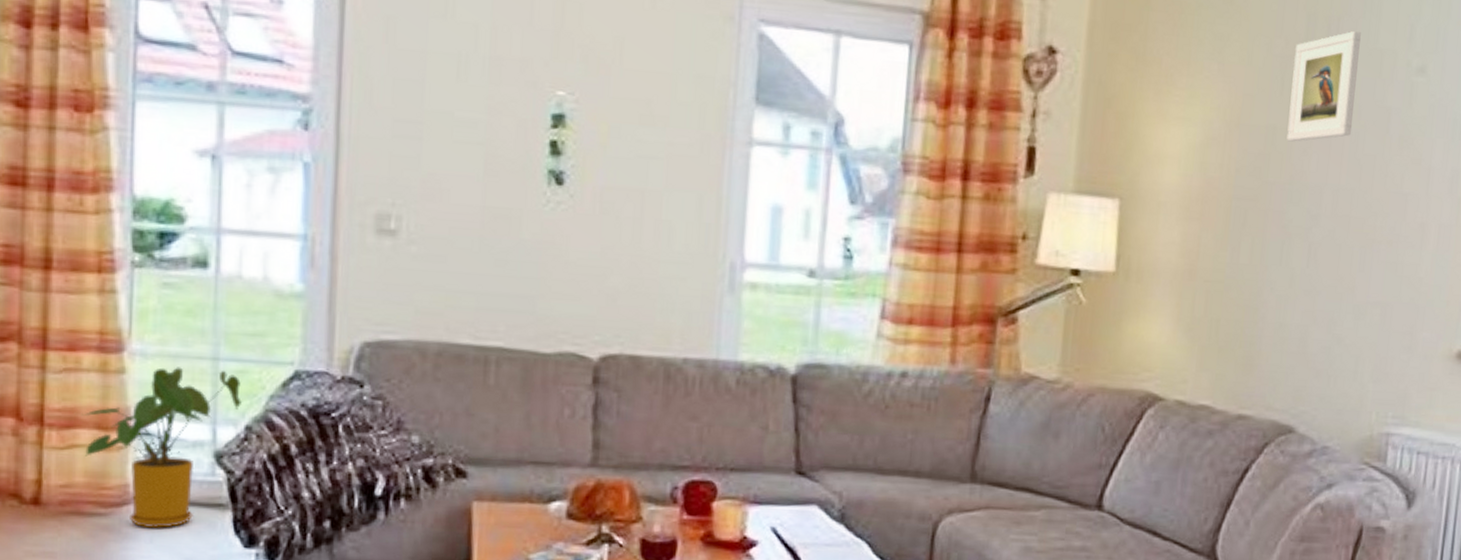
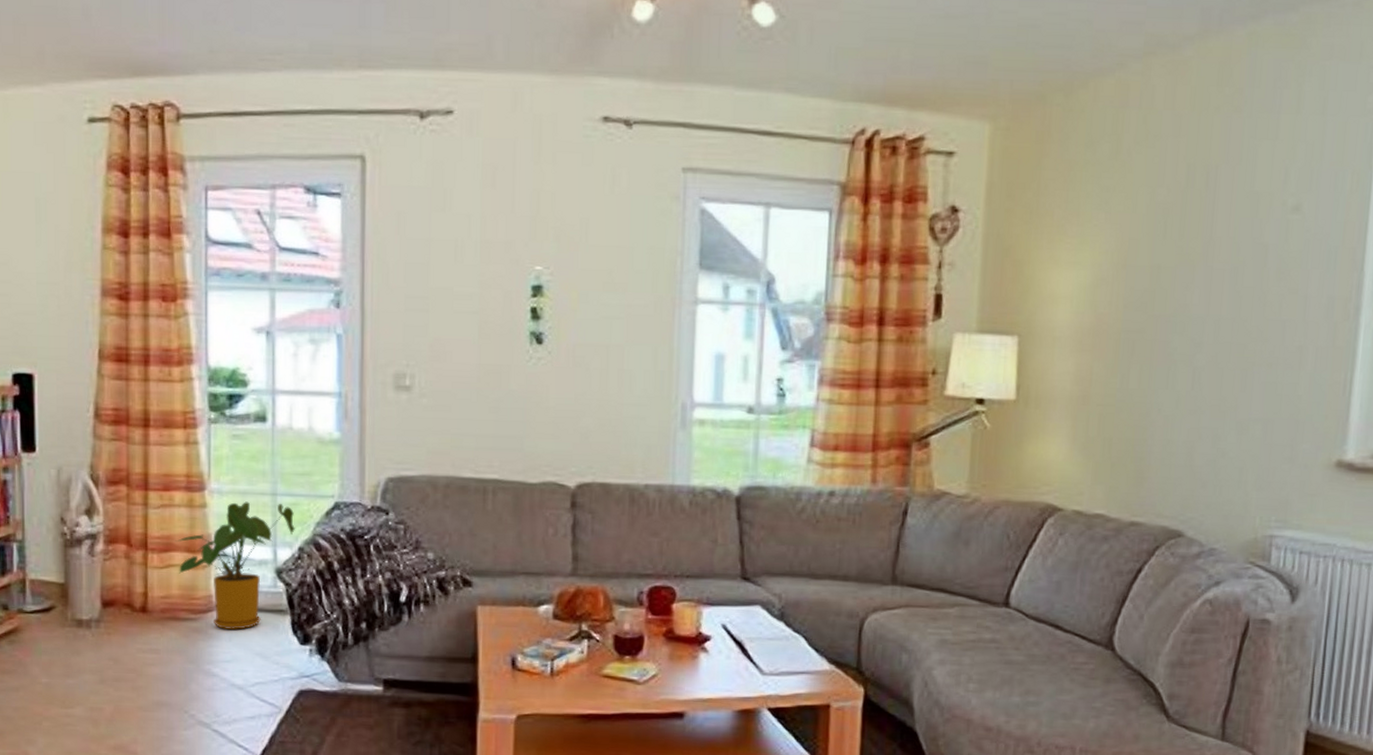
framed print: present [1287,30,1361,142] -> none [1170,176,1238,279]

